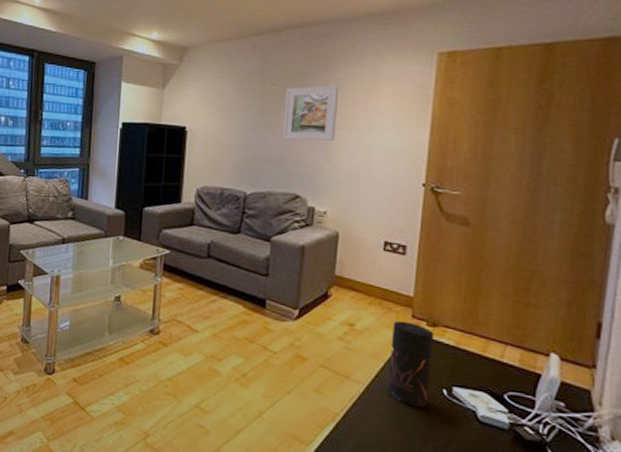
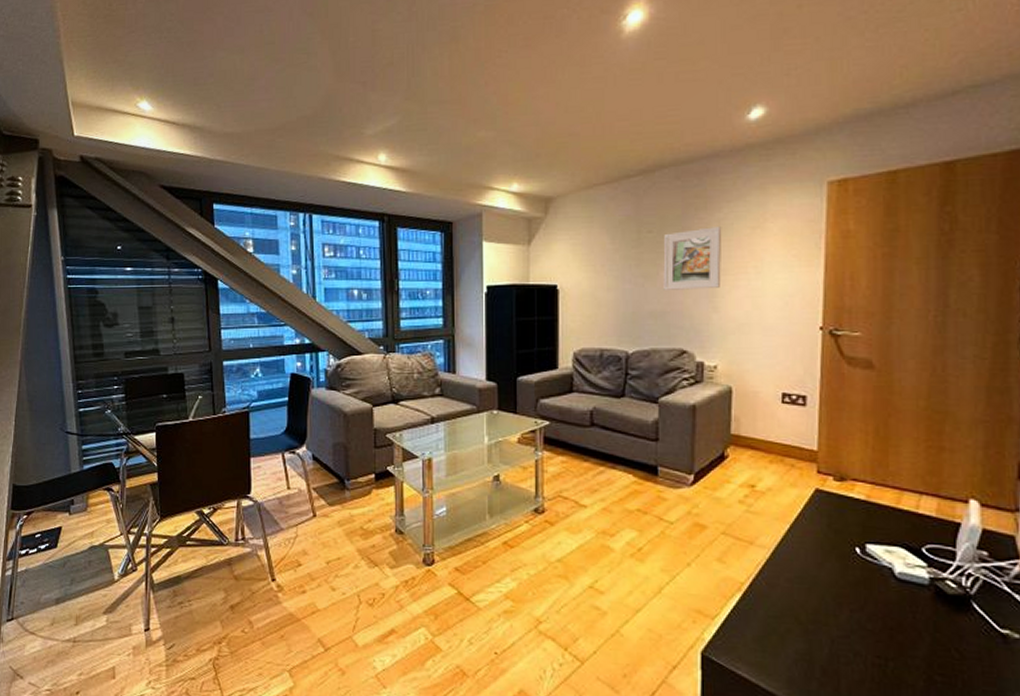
pepper grinder: present [387,320,434,408] -> none [795,478,842,569]

